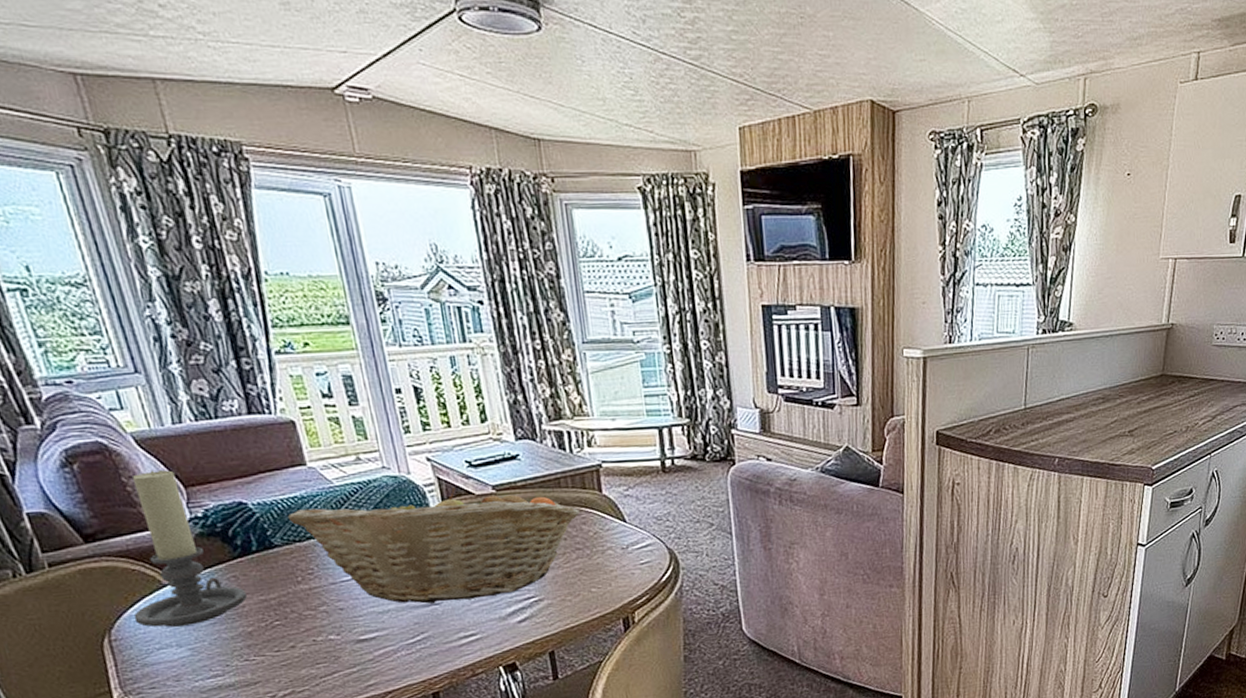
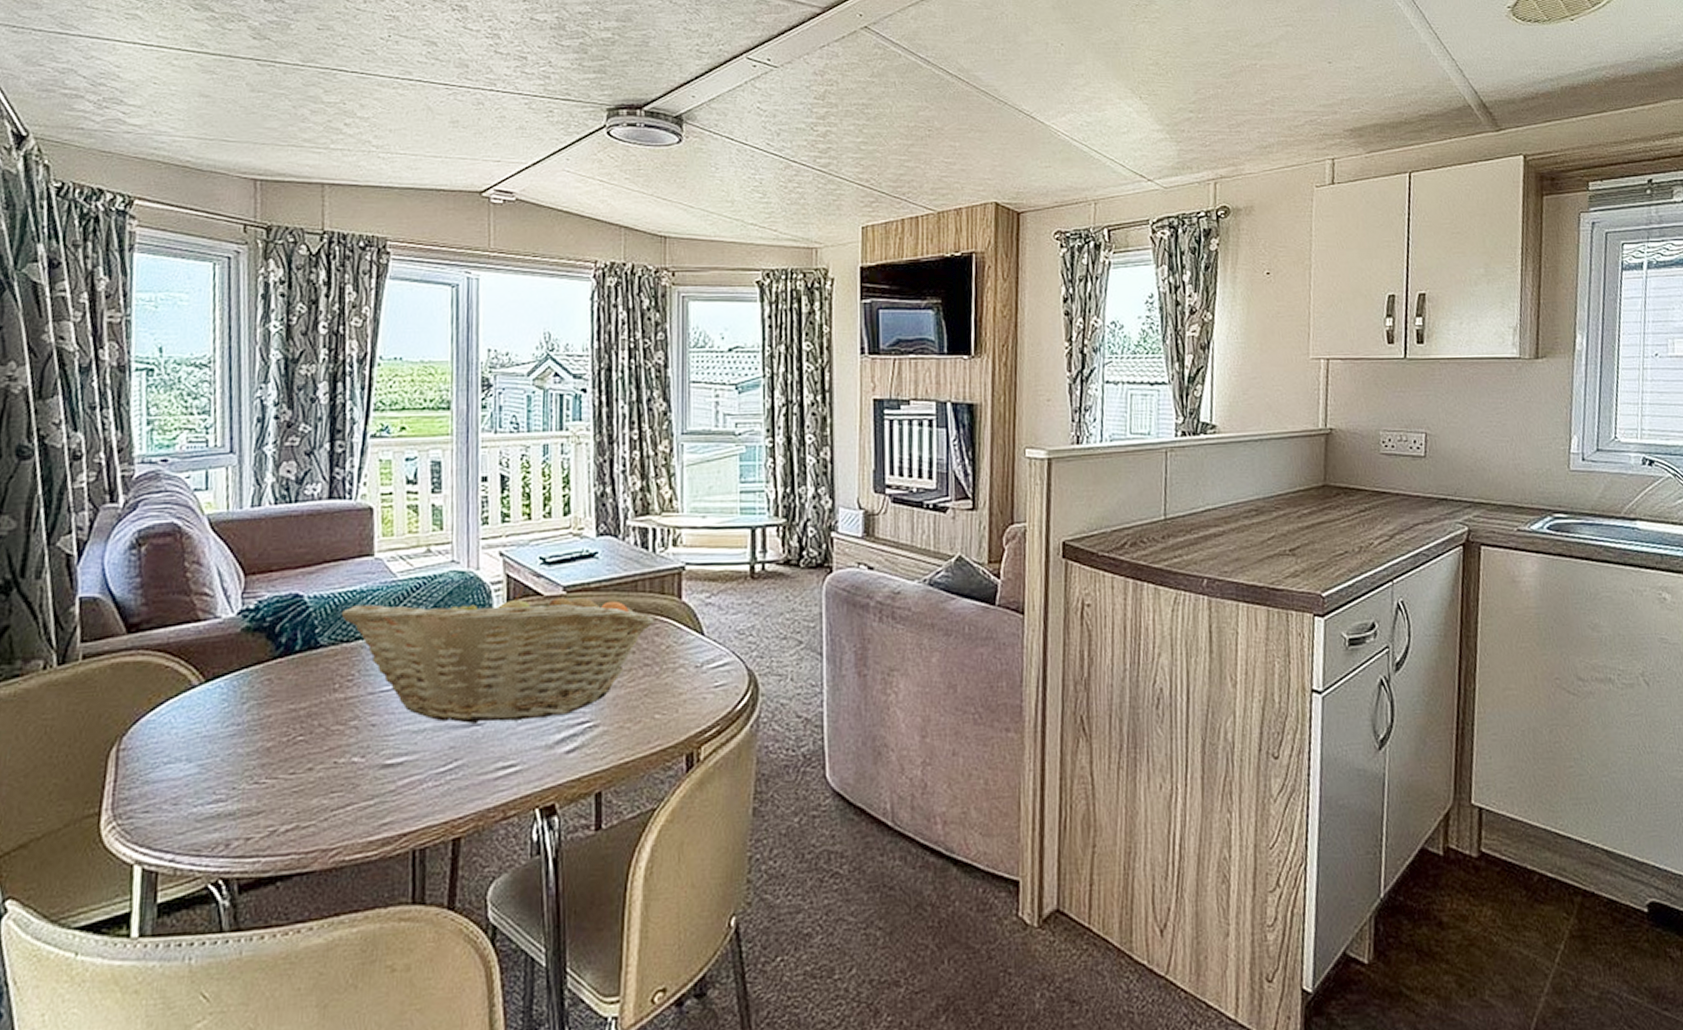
candle holder: present [131,470,247,628] -> none [151,555,276,737]

